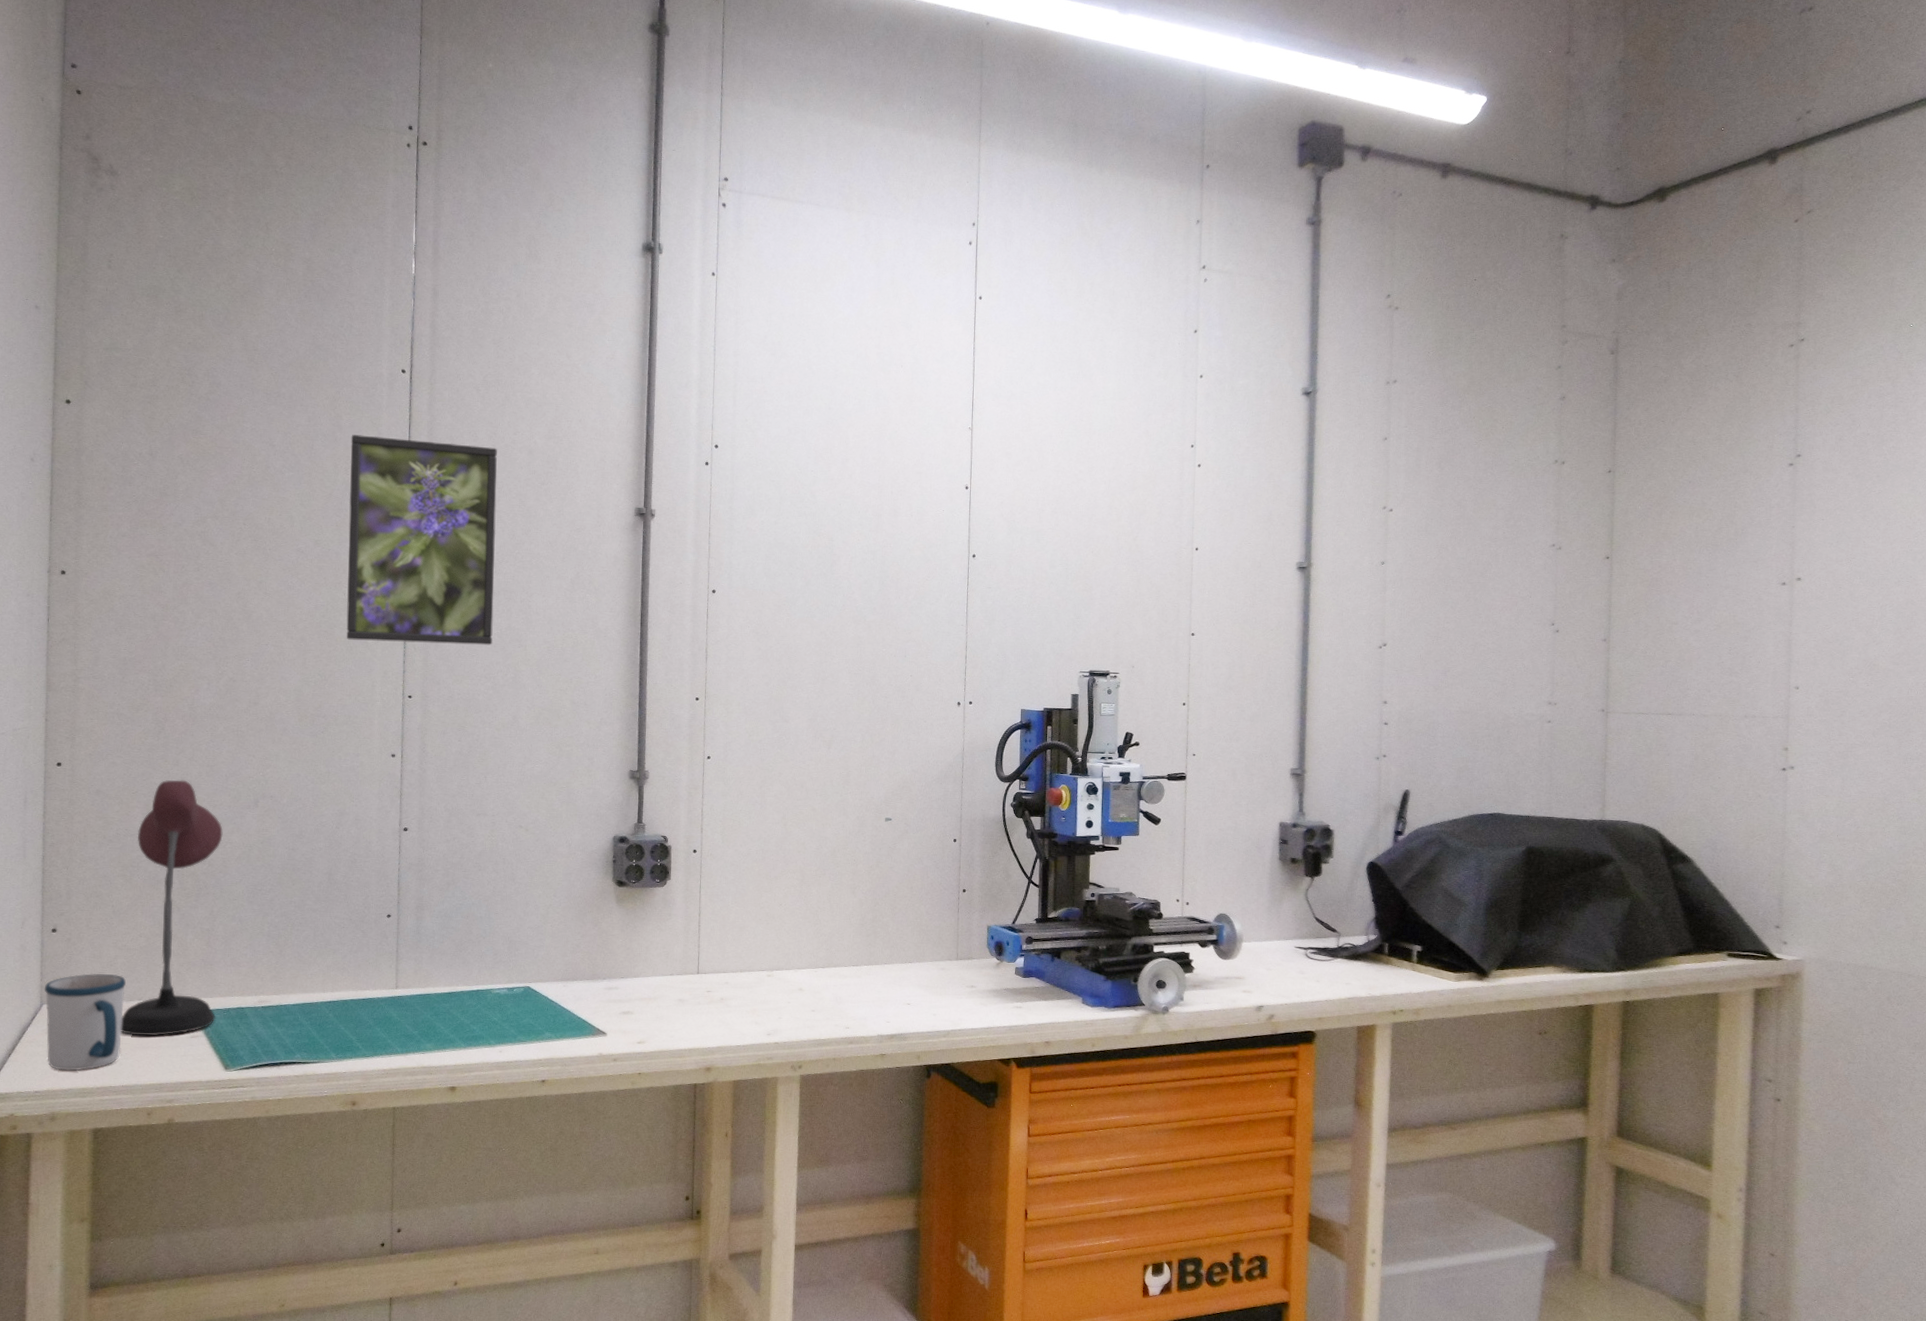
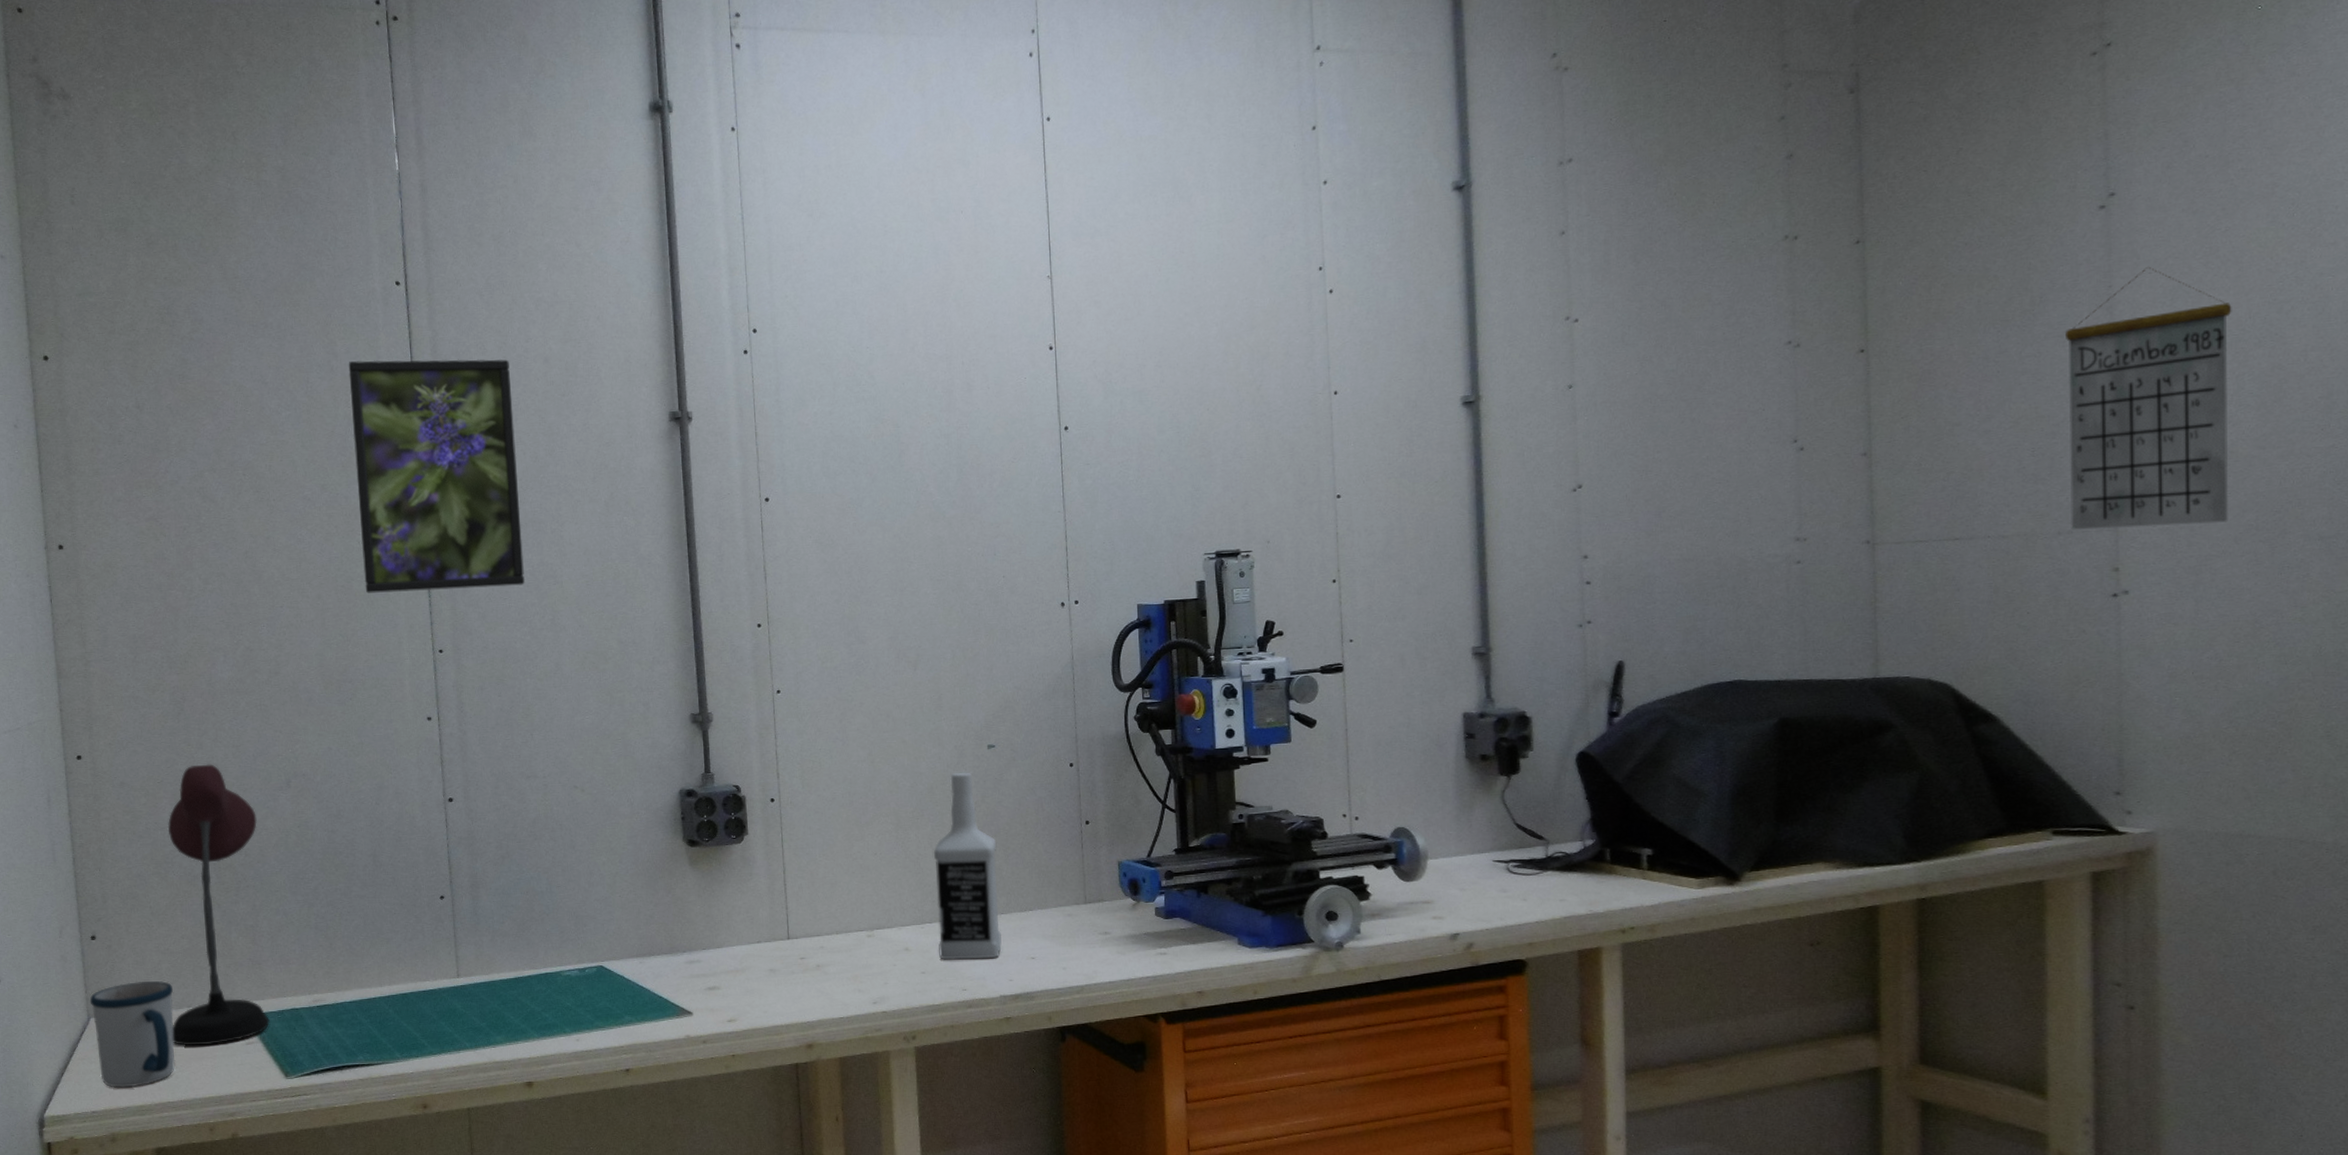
vodka: none [828,839,886,1003] -> present [933,772,1002,960]
calendar: none [1755,514,1880,720] -> present [2064,266,2232,530]

